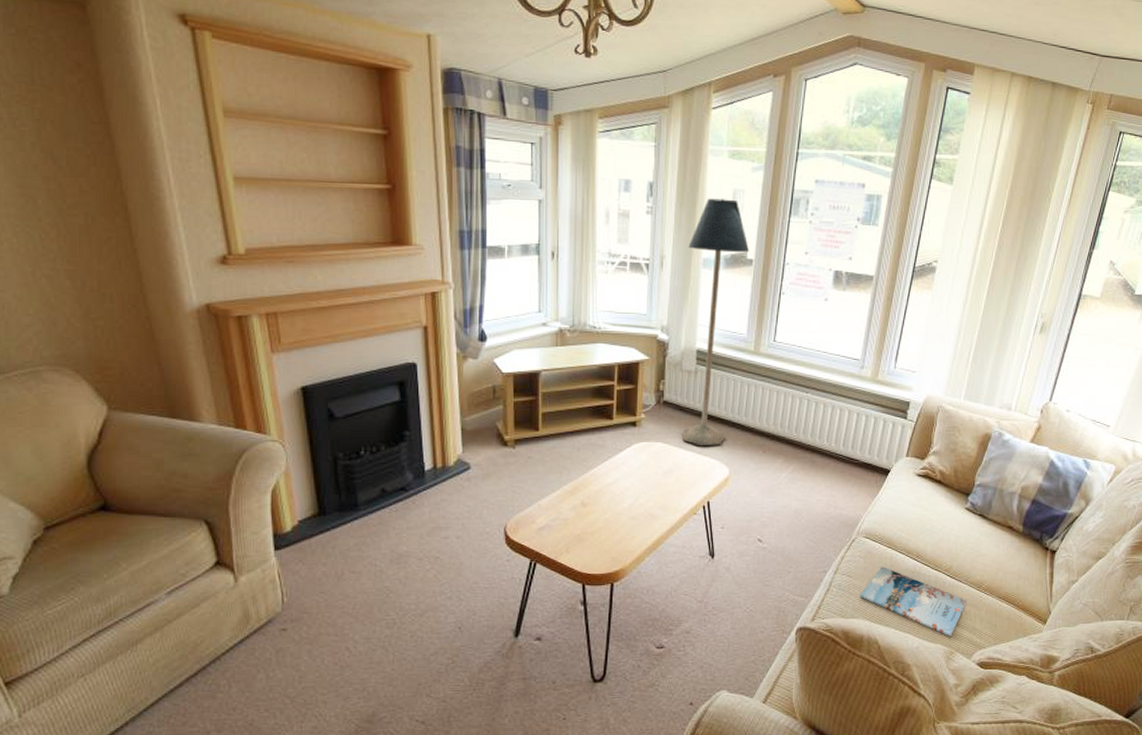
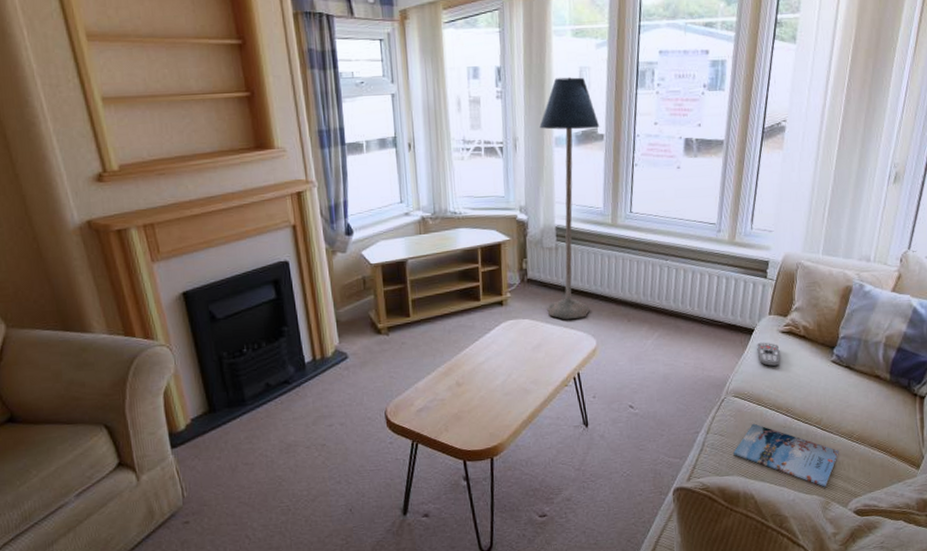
remote control: none [892,484,915,510] -> present [757,342,780,367]

